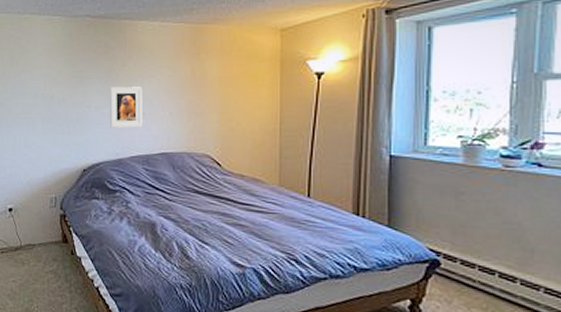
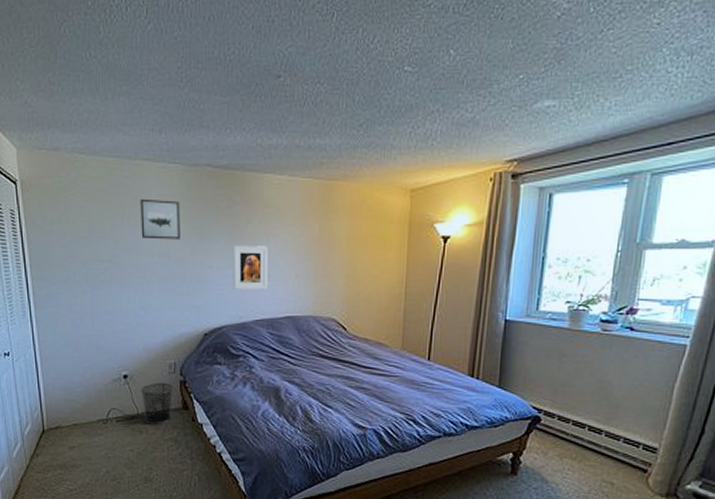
waste bin: none [24,216,55,257] -> present [141,383,174,425]
wall art: none [27,47,62,83] -> present [140,198,180,240]

